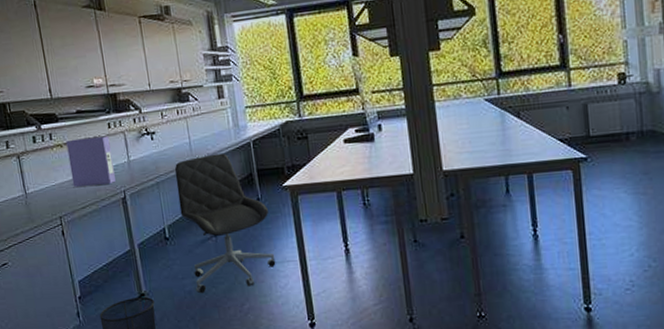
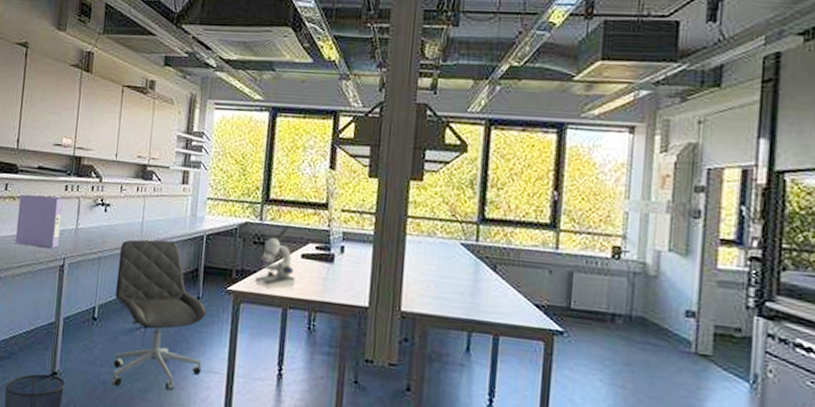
microscope: none [306,115,343,178] -> present [255,224,295,290]

